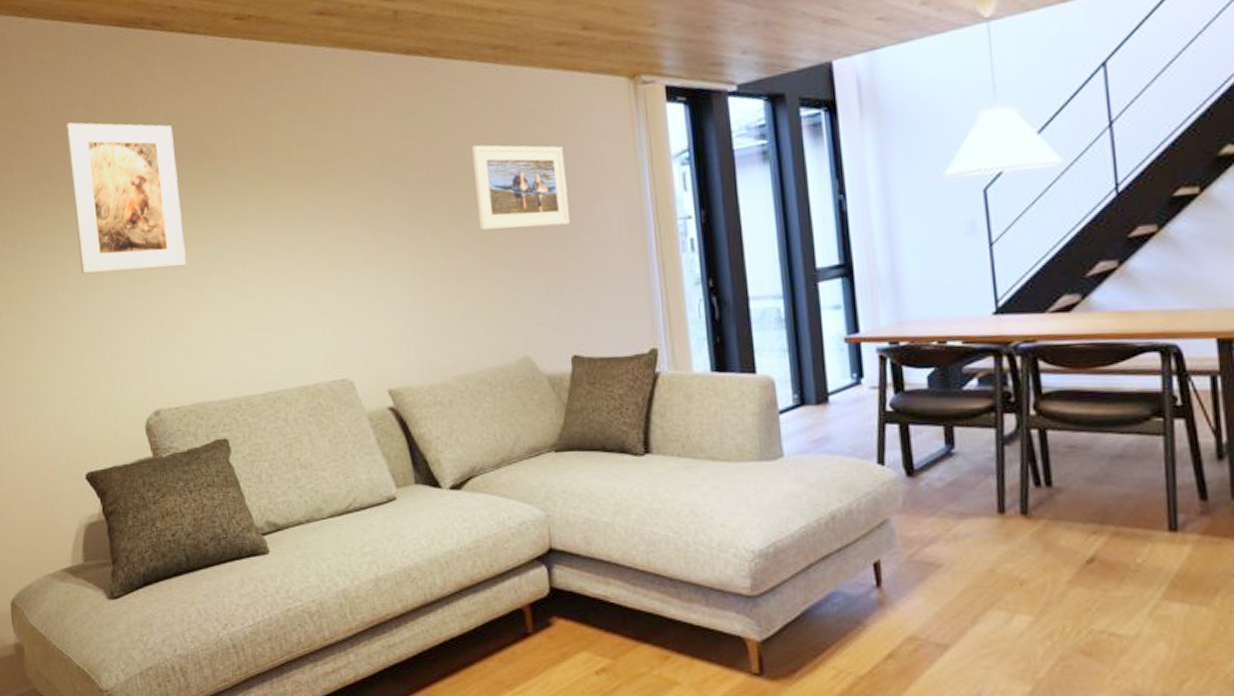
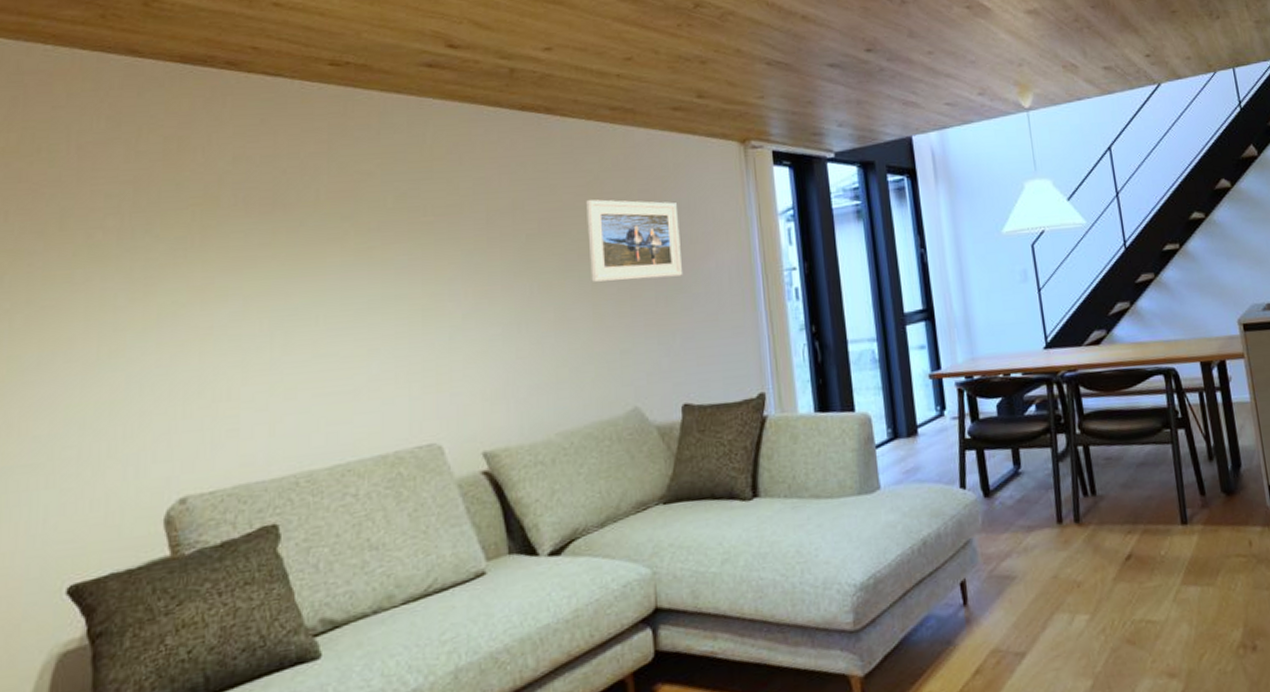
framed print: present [66,122,186,273] -> none [93,163,243,338]

